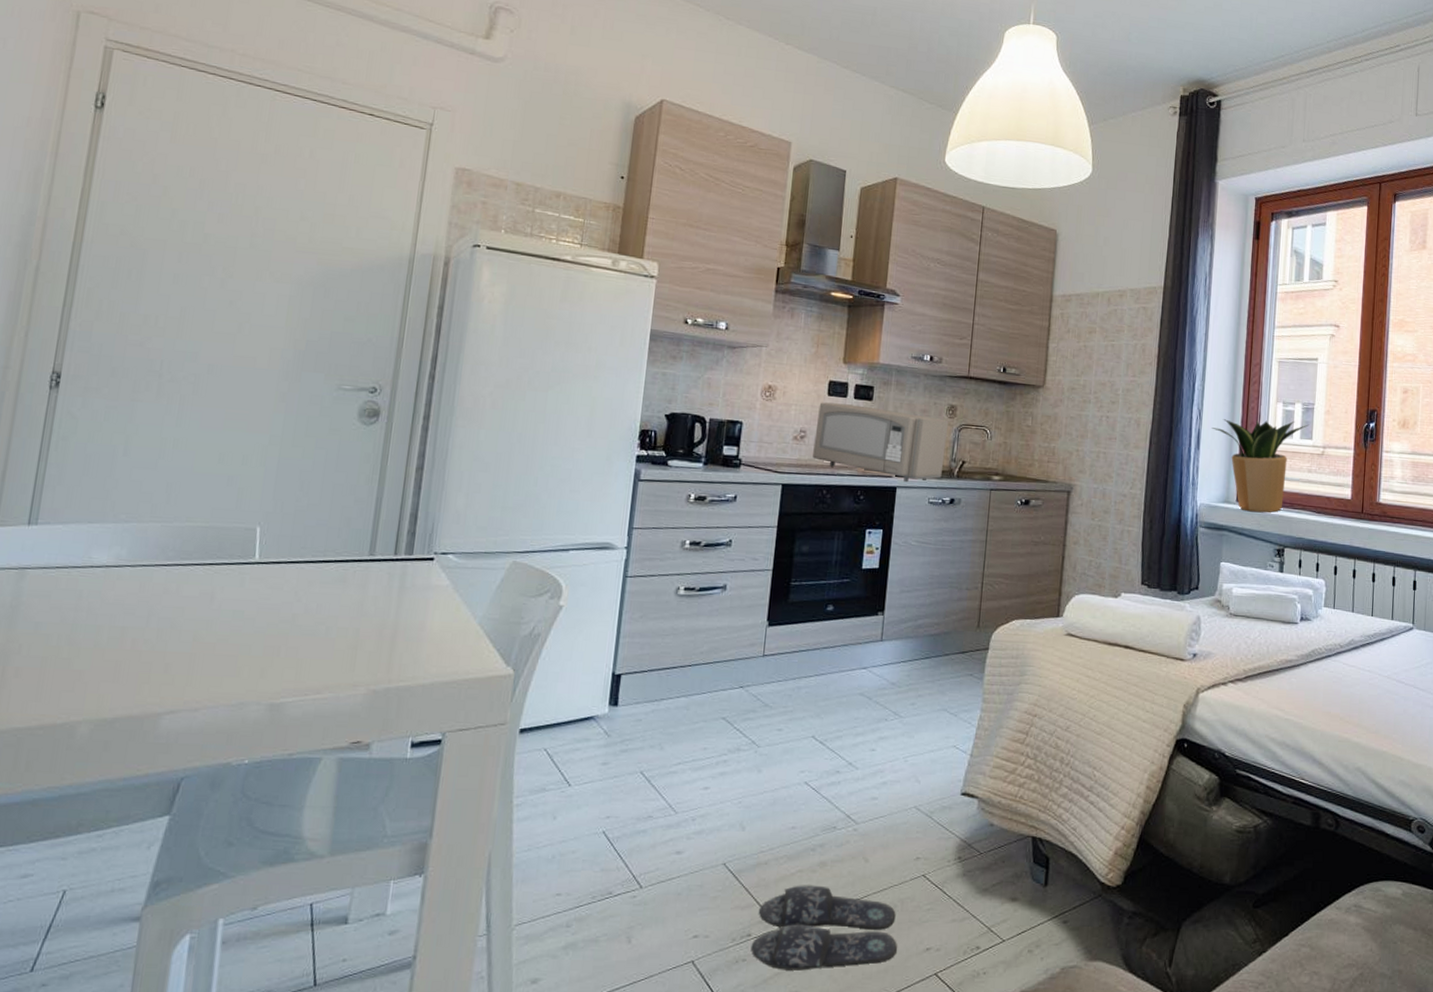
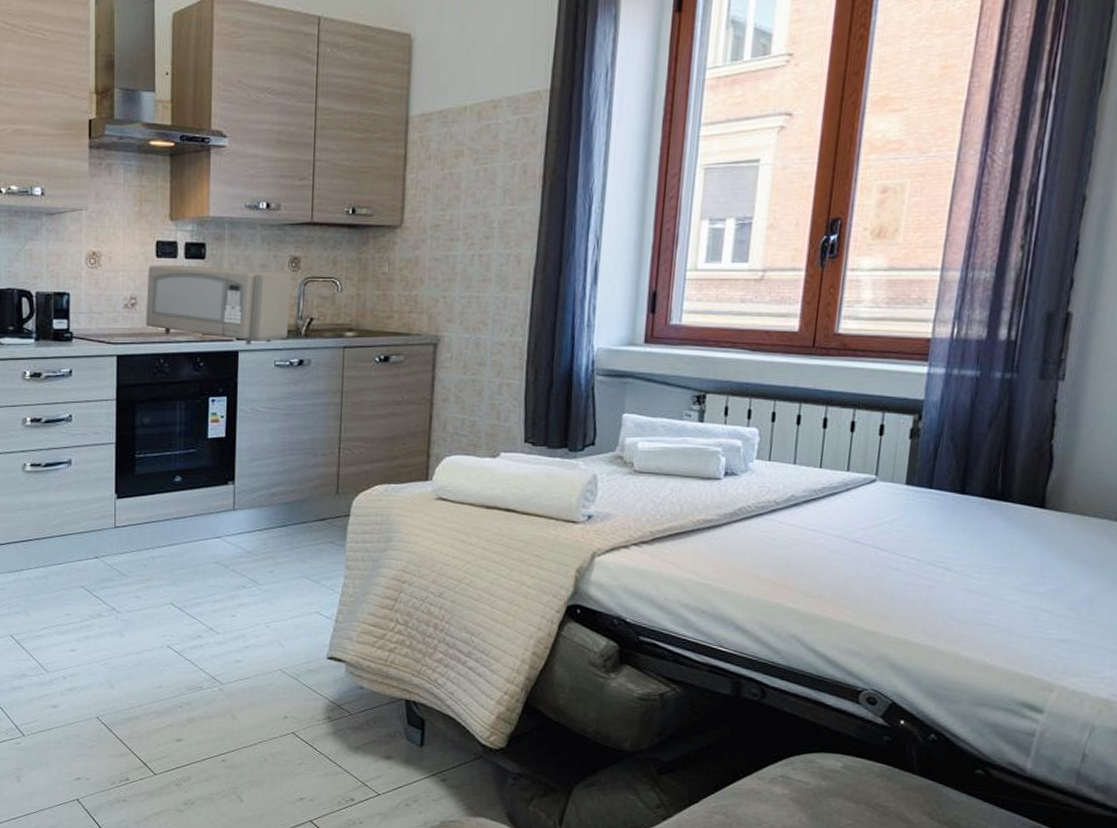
slippers: present [752,885,897,971] -> none [131,738,270,812]
potted plant: present [1211,419,1310,513] -> none [612,242,745,355]

